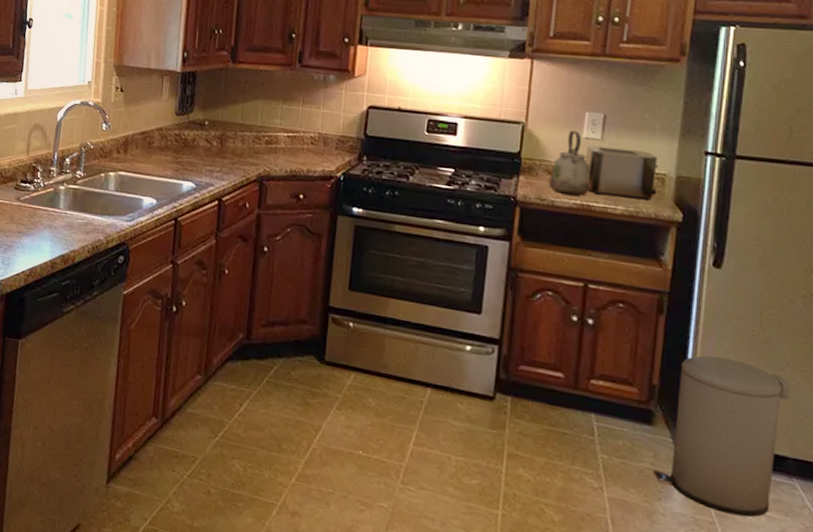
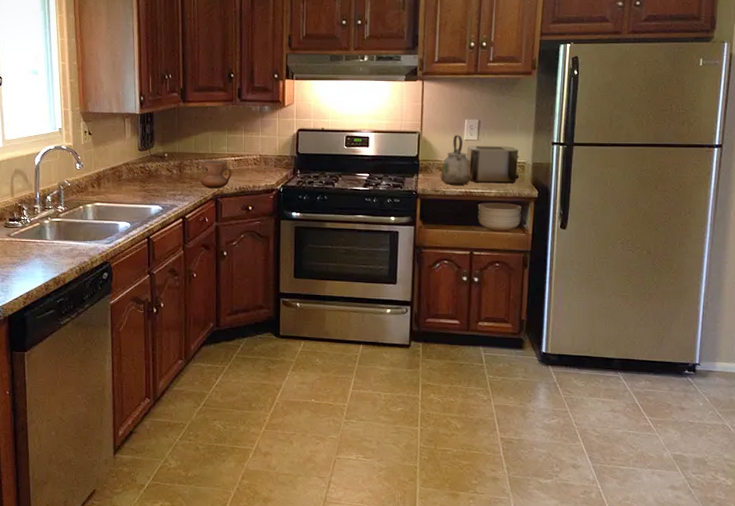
ceramic jug: none [243,133,284,169] -> present [198,159,233,189]
bowl: none [596,221,659,263] -> present [478,202,522,232]
pedal bin: present [652,355,790,517] -> none [524,294,615,404]

